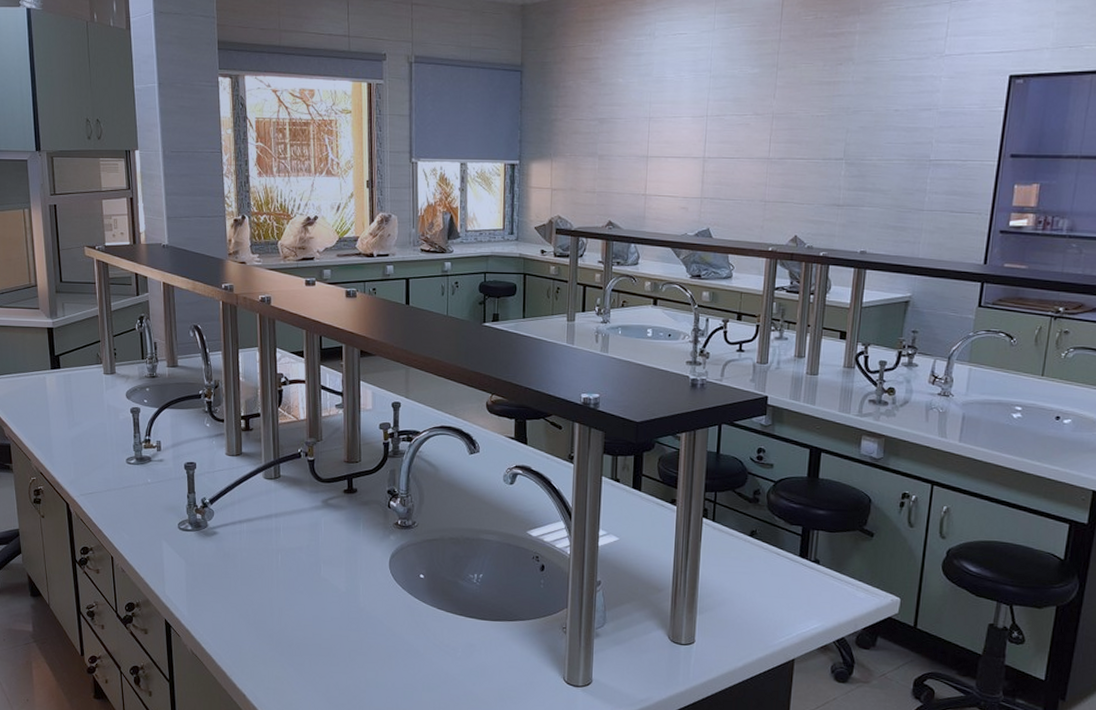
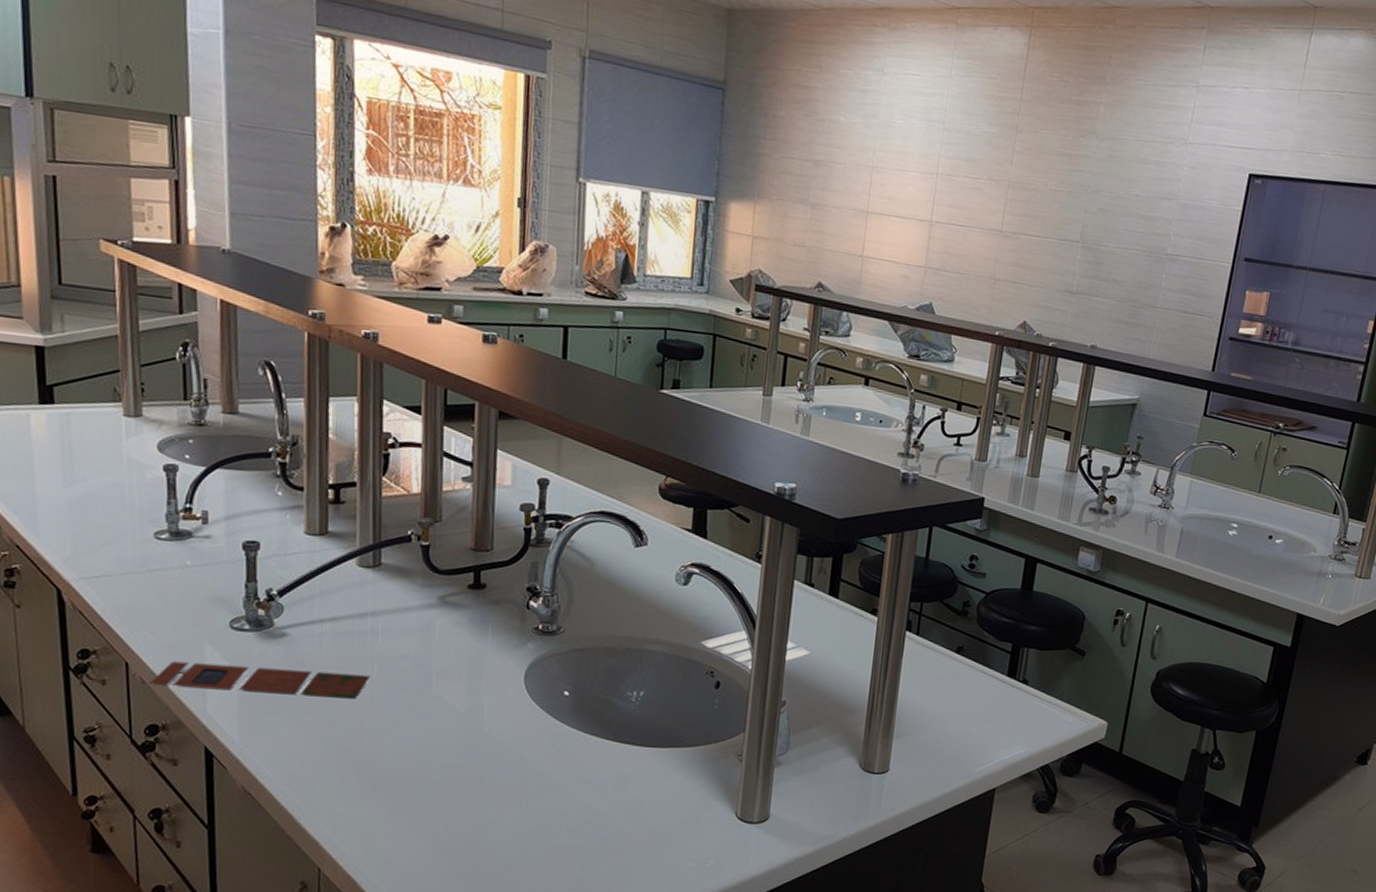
papers: none [126,555,276,582] -> present [148,661,370,699]

